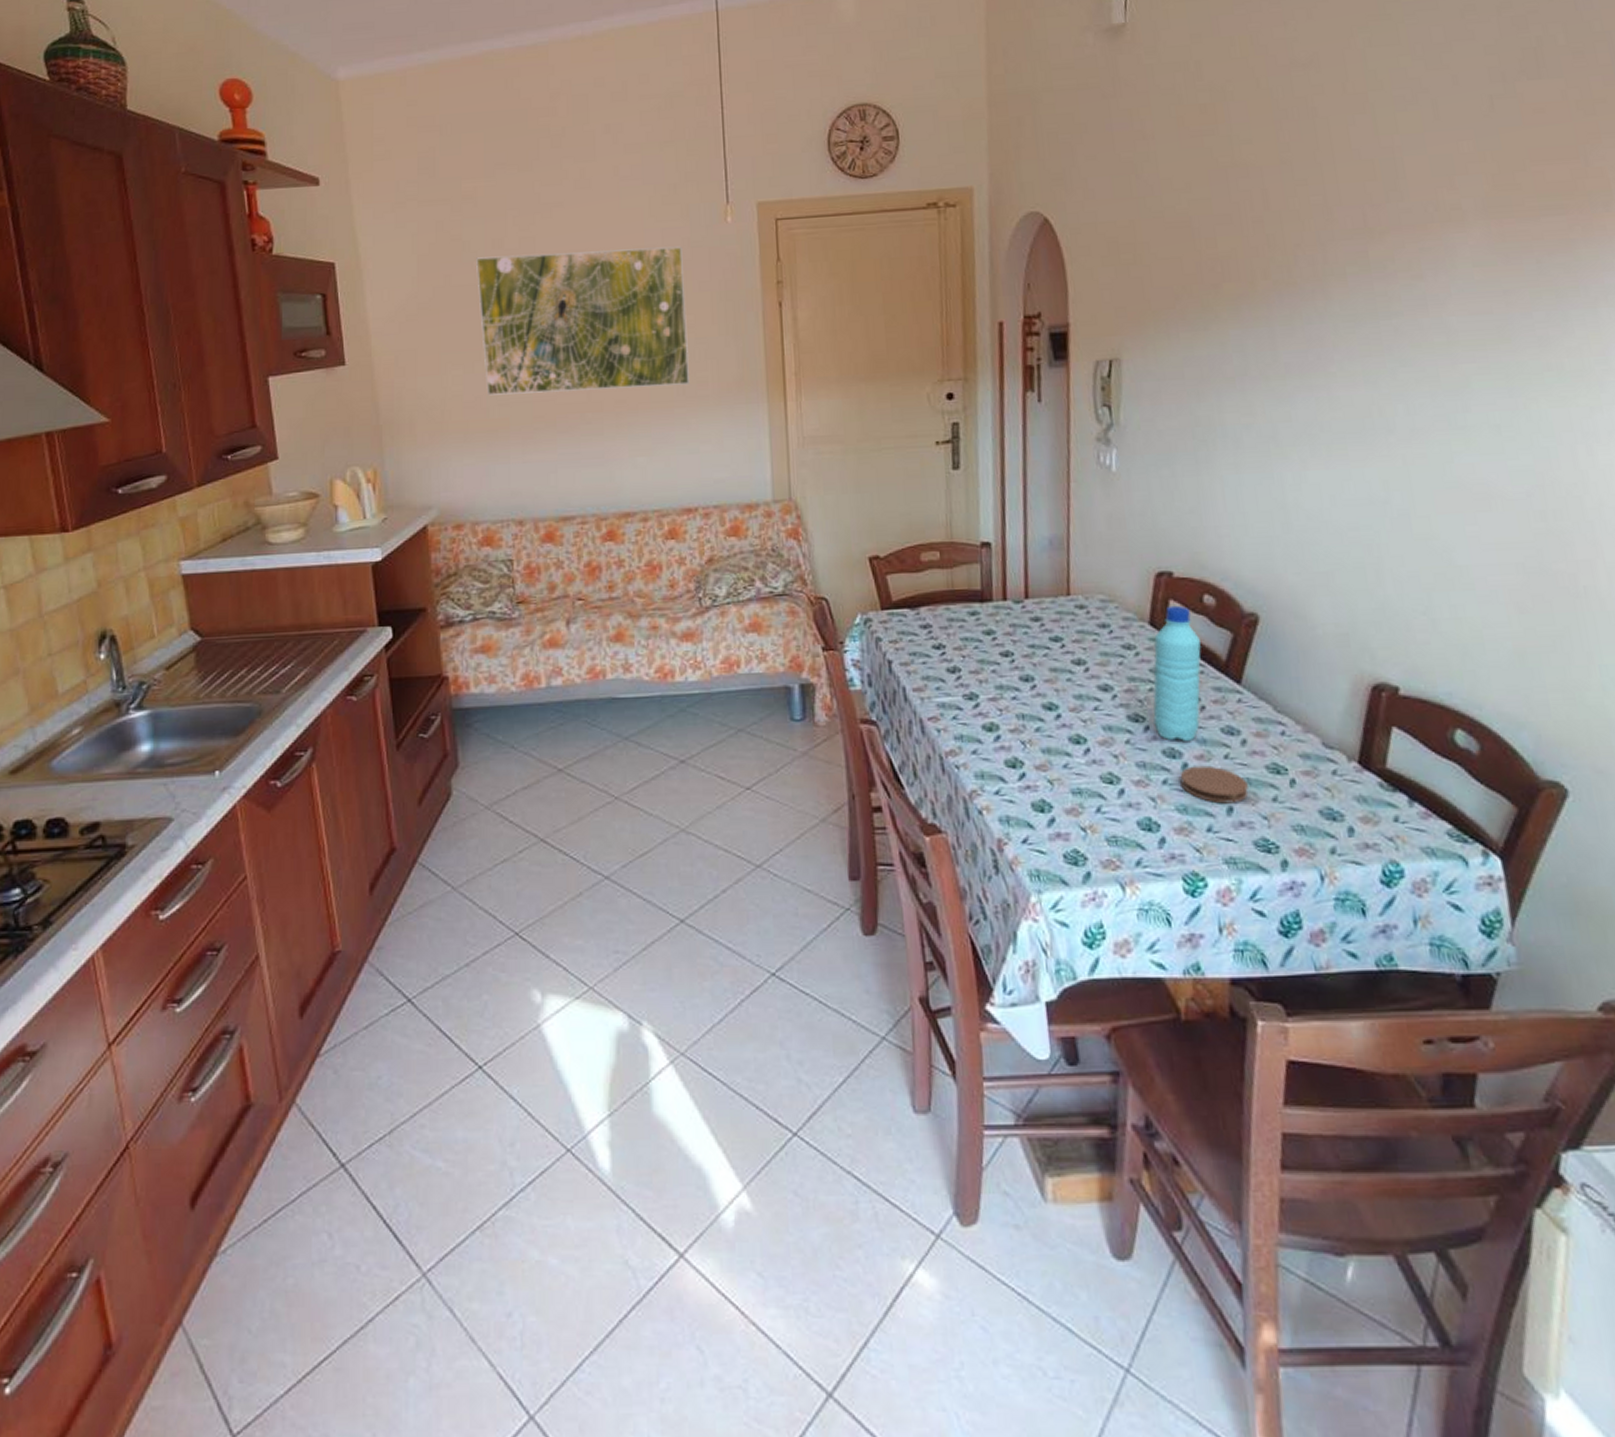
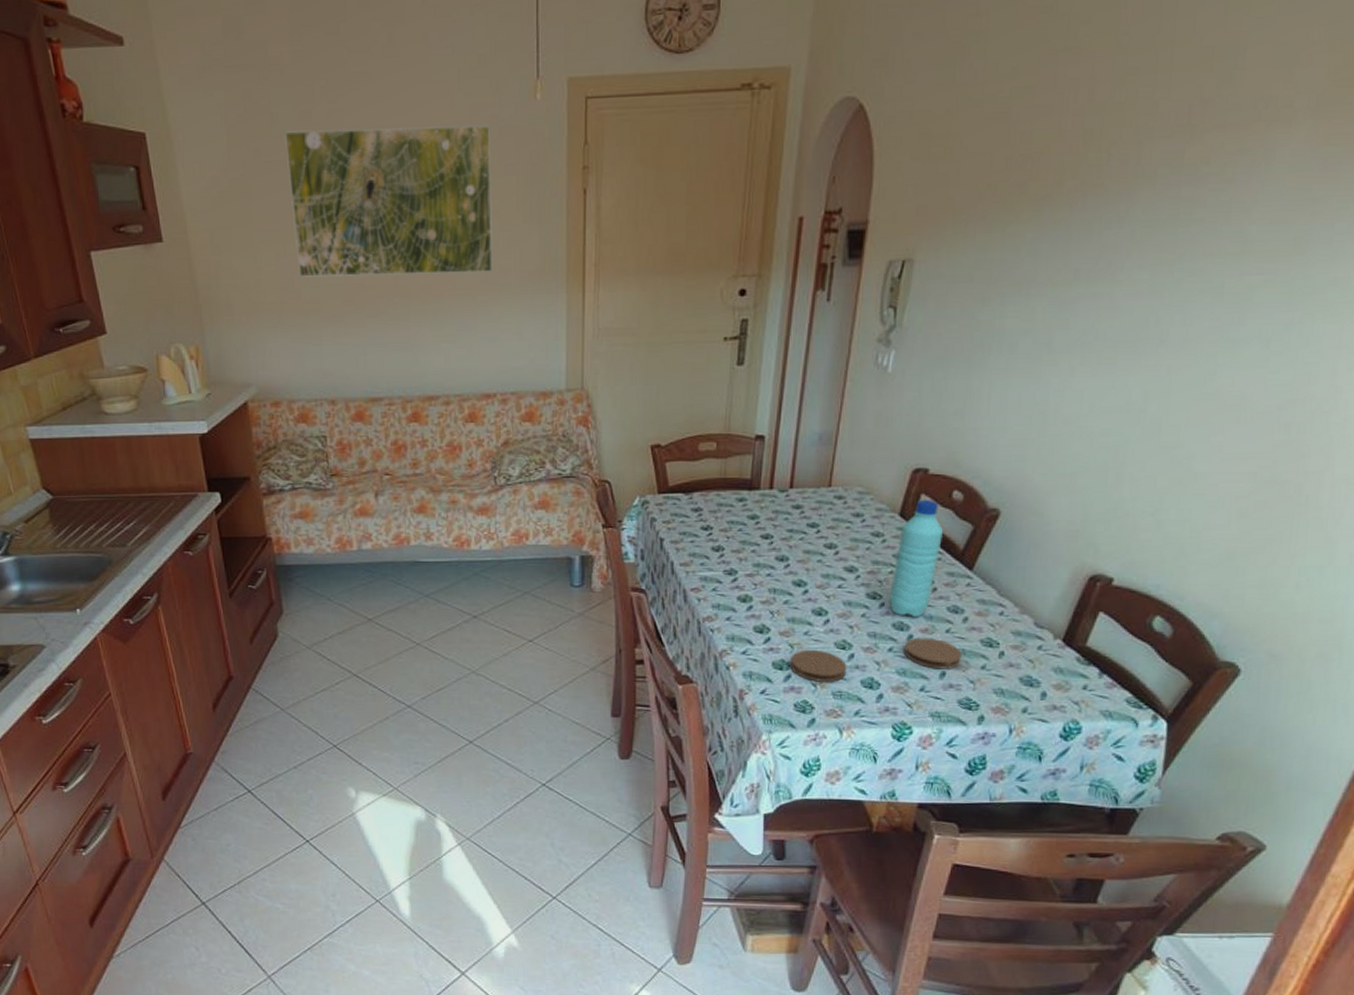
coaster: none [1051,785,1119,826] -> present [790,649,847,682]

